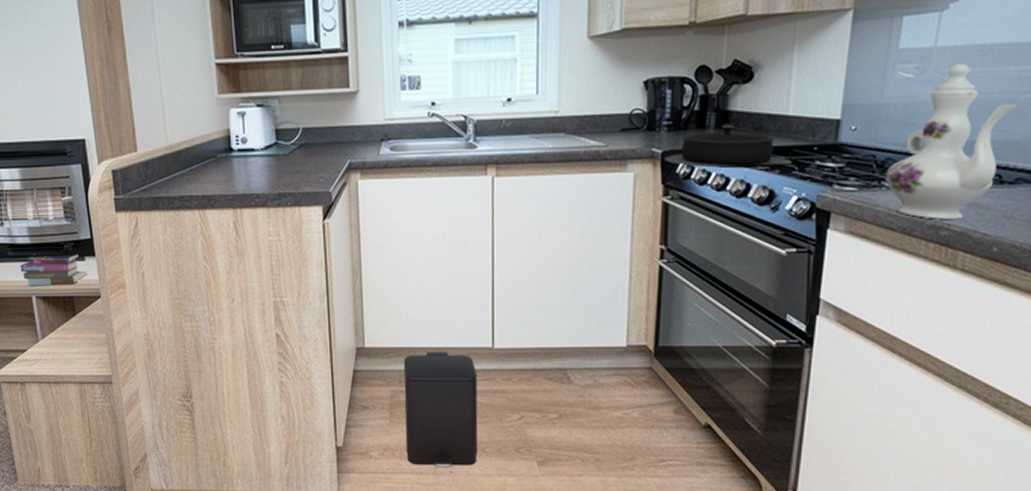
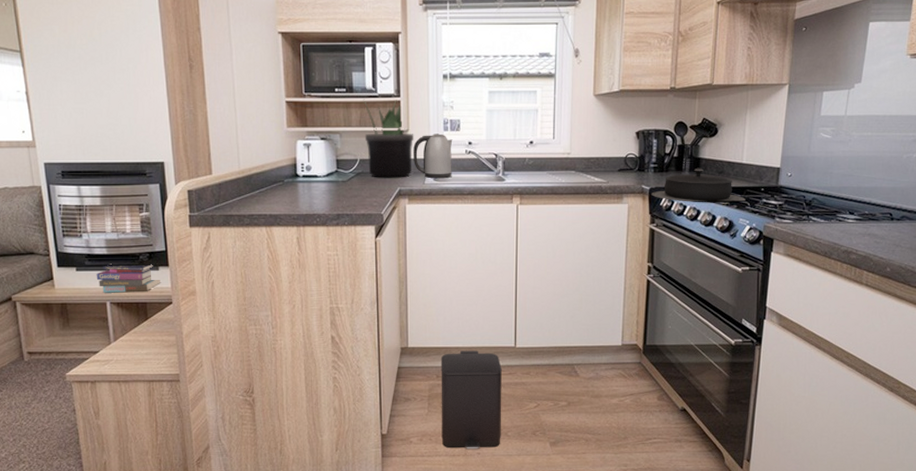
planter: none [304,55,366,150] -> present [363,99,414,178]
kettle: none [365,93,412,147] -> present [413,134,453,178]
ewer: present [884,63,1018,219] -> none [811,129,902,246]

